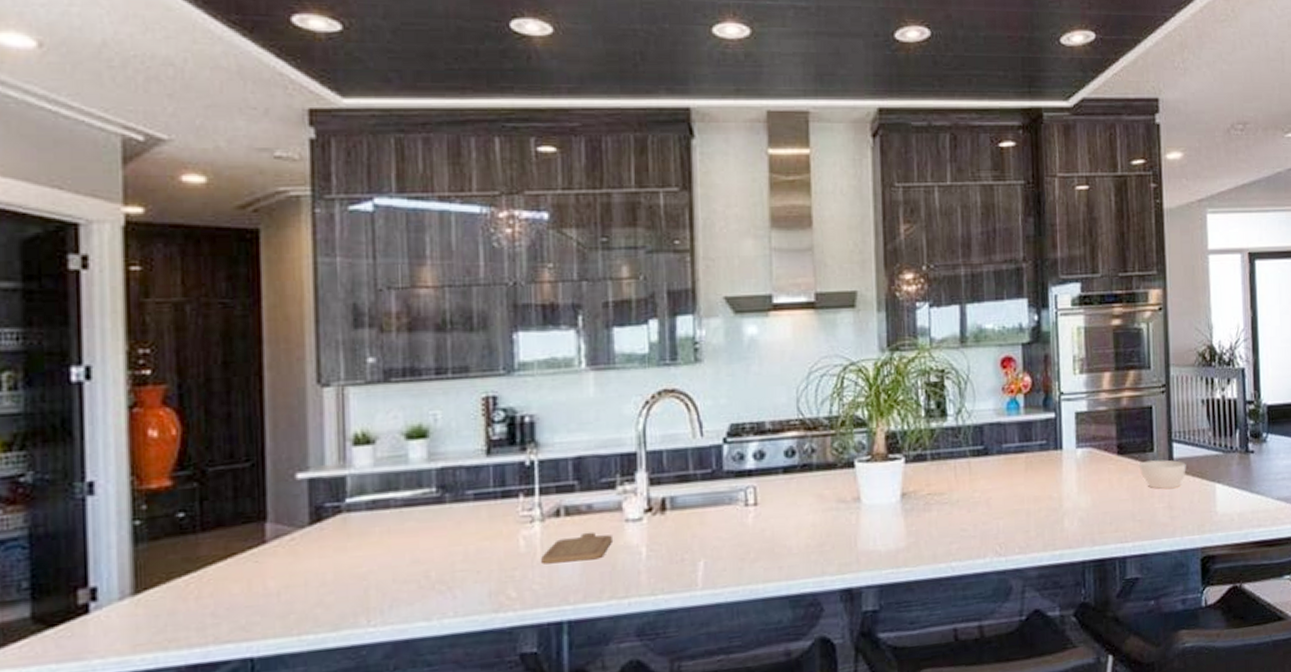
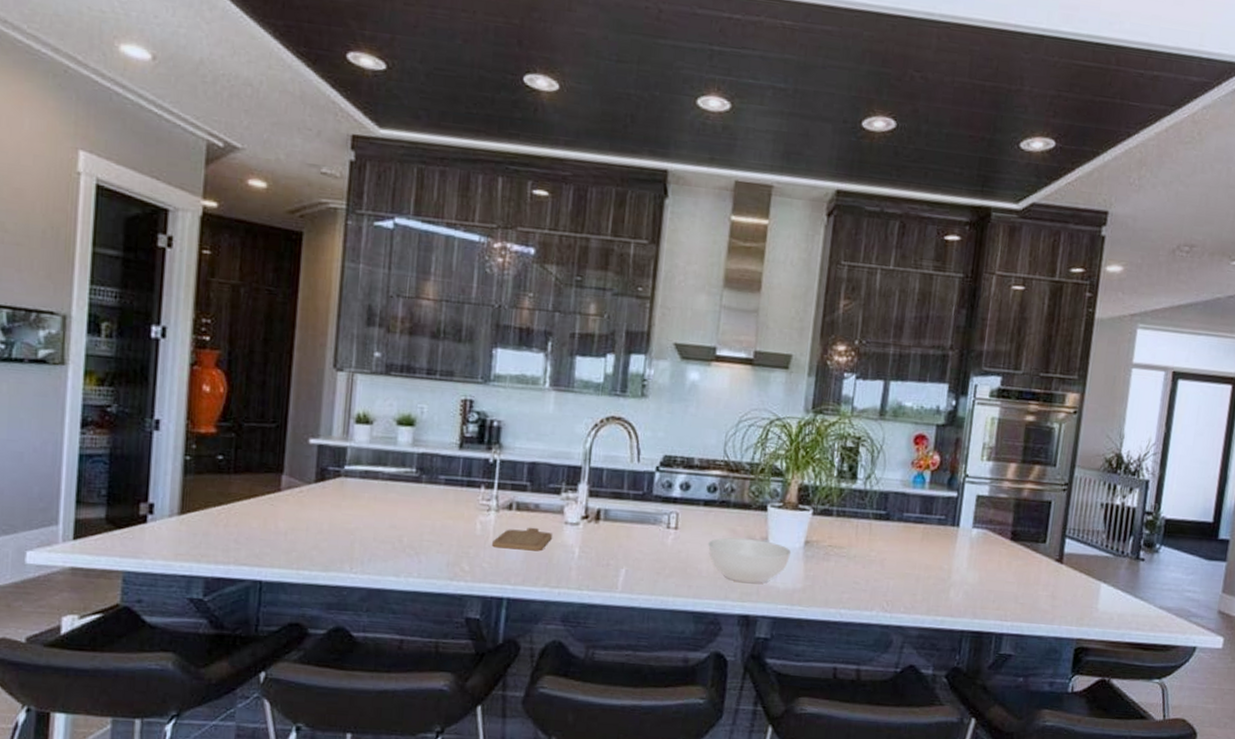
bowl: none [795,501,889,553] -> present [708,537,792,584]
bowl: present [1140,459,1186,490] -> none [1029,550,1076,581]

